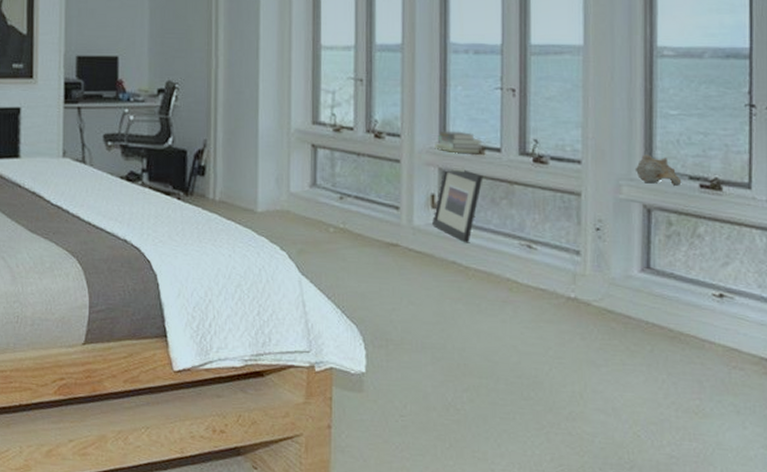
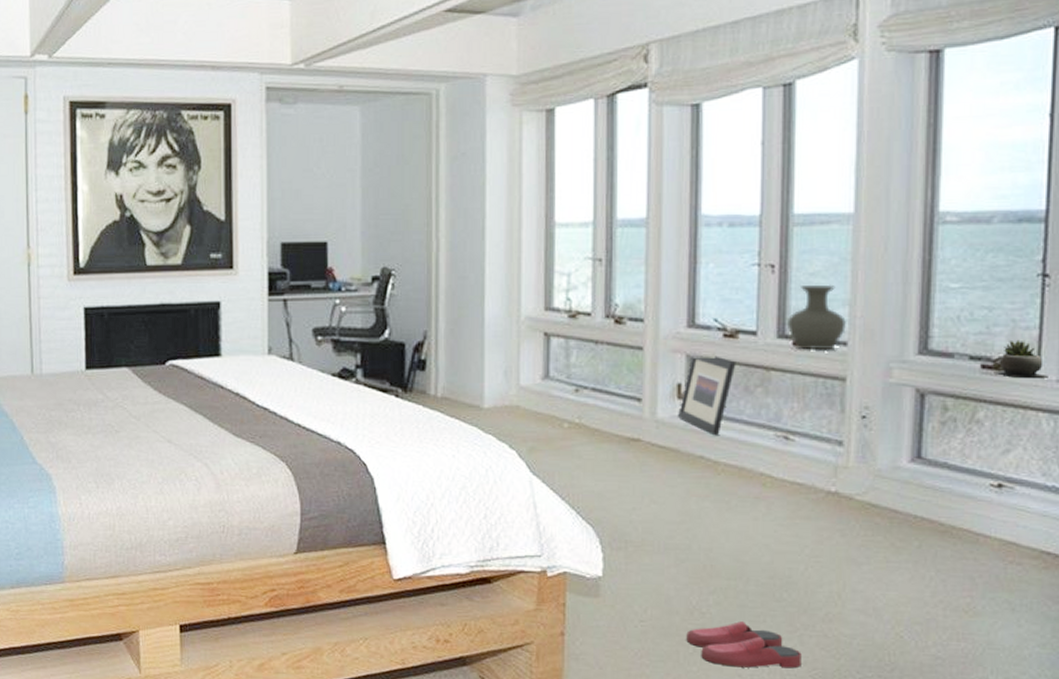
books: present [435,130,482,153] -> none [682,313,735,337]
slippers: none [443,418,549,464] -> present [686,621,802,669]
vase: none [527,108,579,168] -> present [786,284,846,350]
seashell: present [634,154,682,186] -> none [908,333,961,367]
succulent plant: none [711,162,759,198] -> present [993,339,1048,378]

